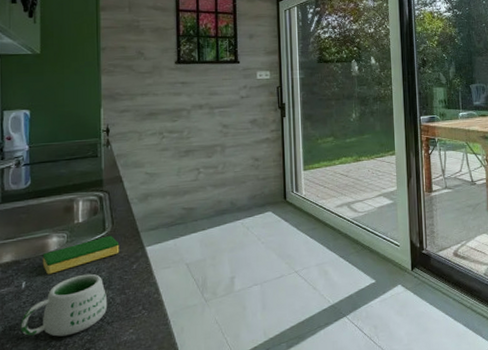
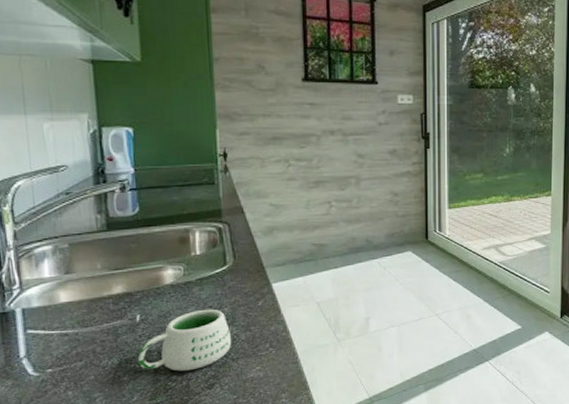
dish sponge: present [42,236,120,274] -> none [157,270,243,308]

